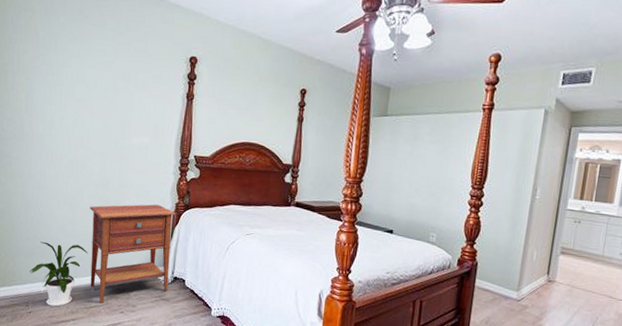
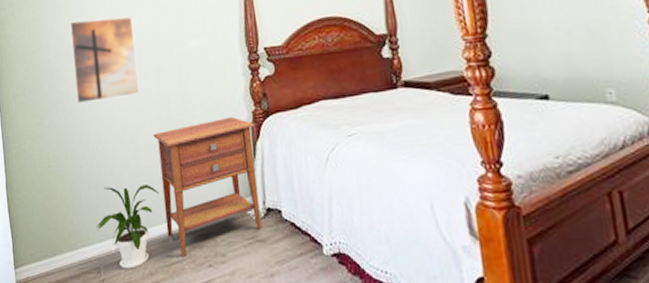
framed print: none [24,99,86,172] -> present [70,16,140,105]

